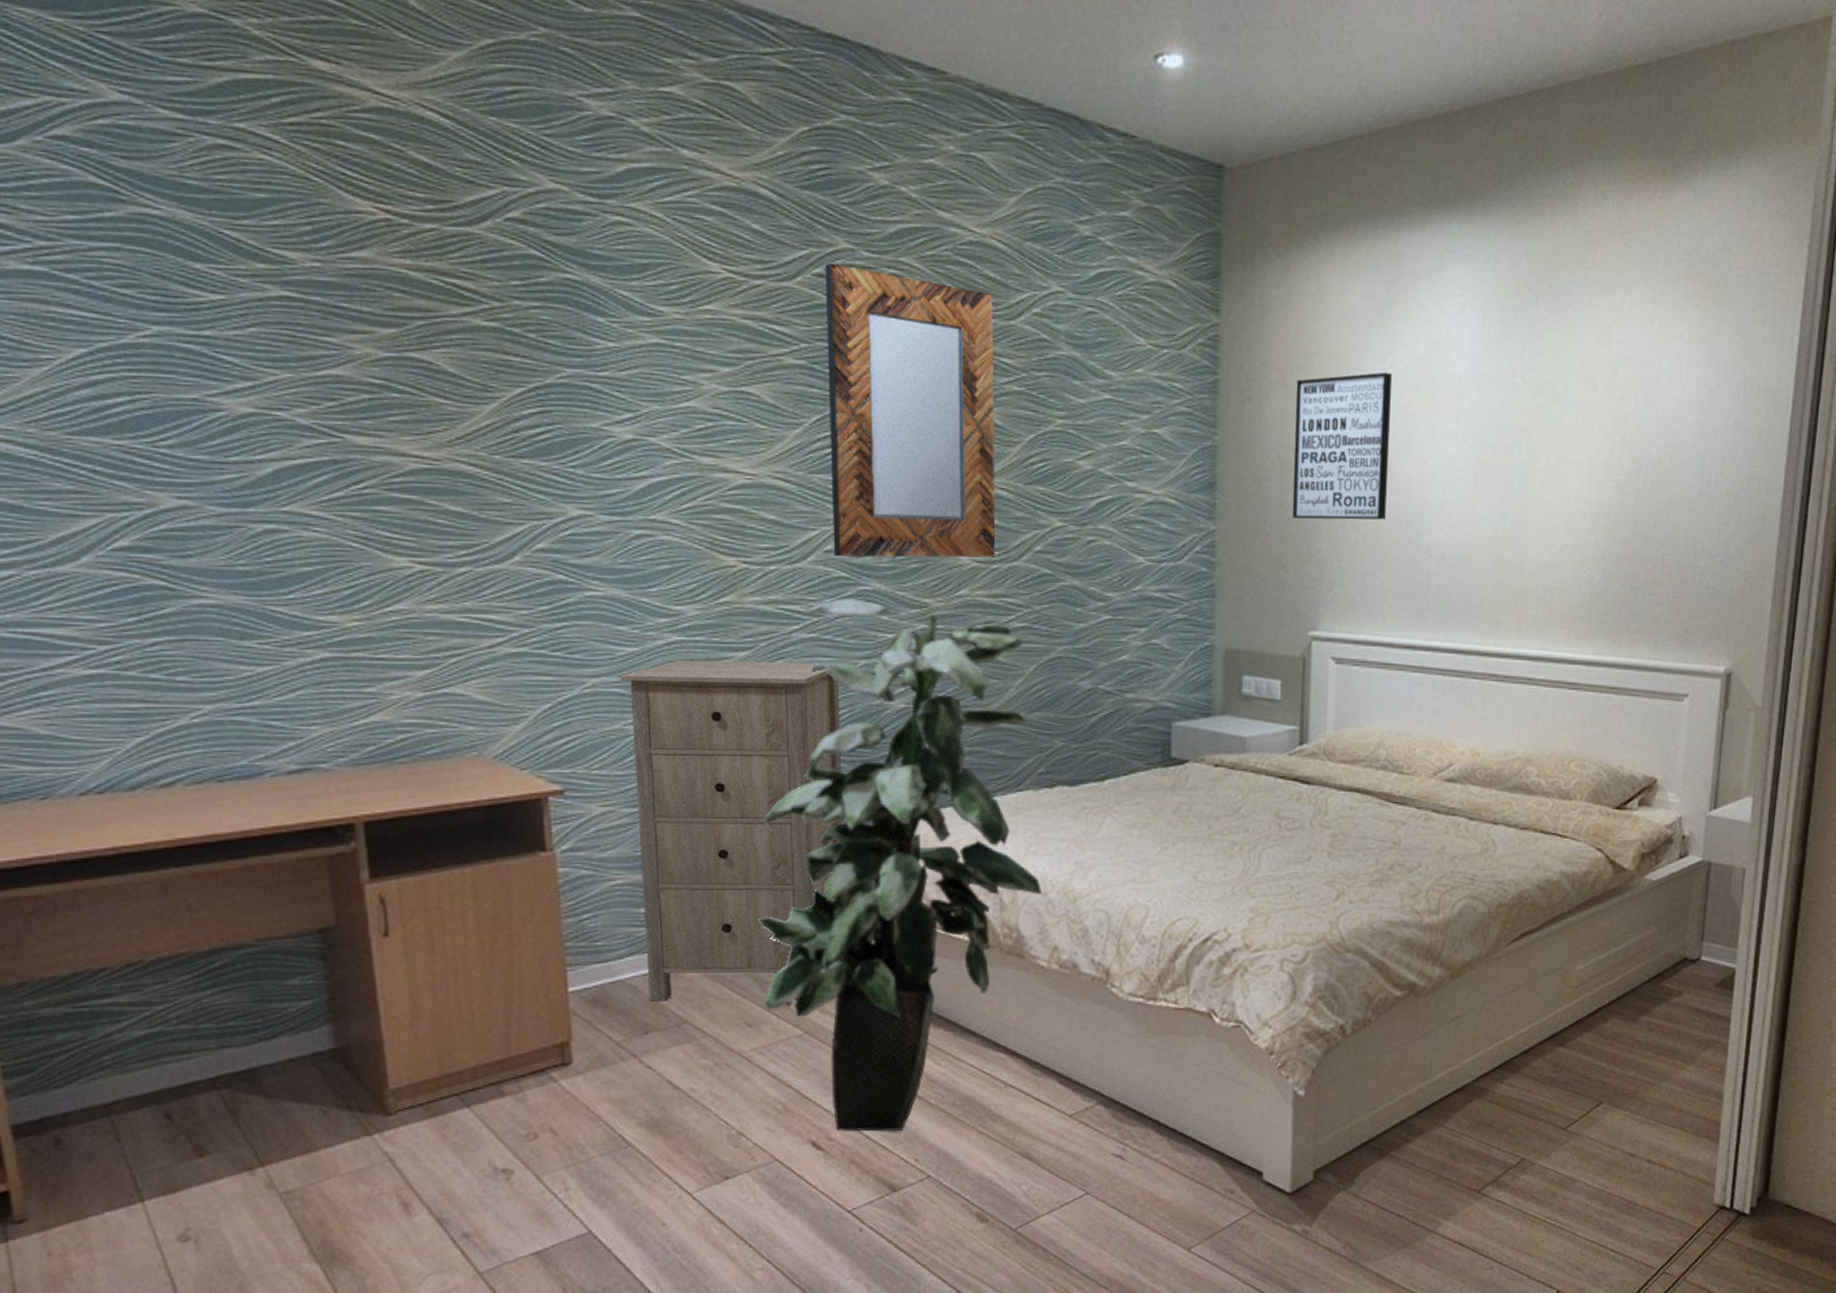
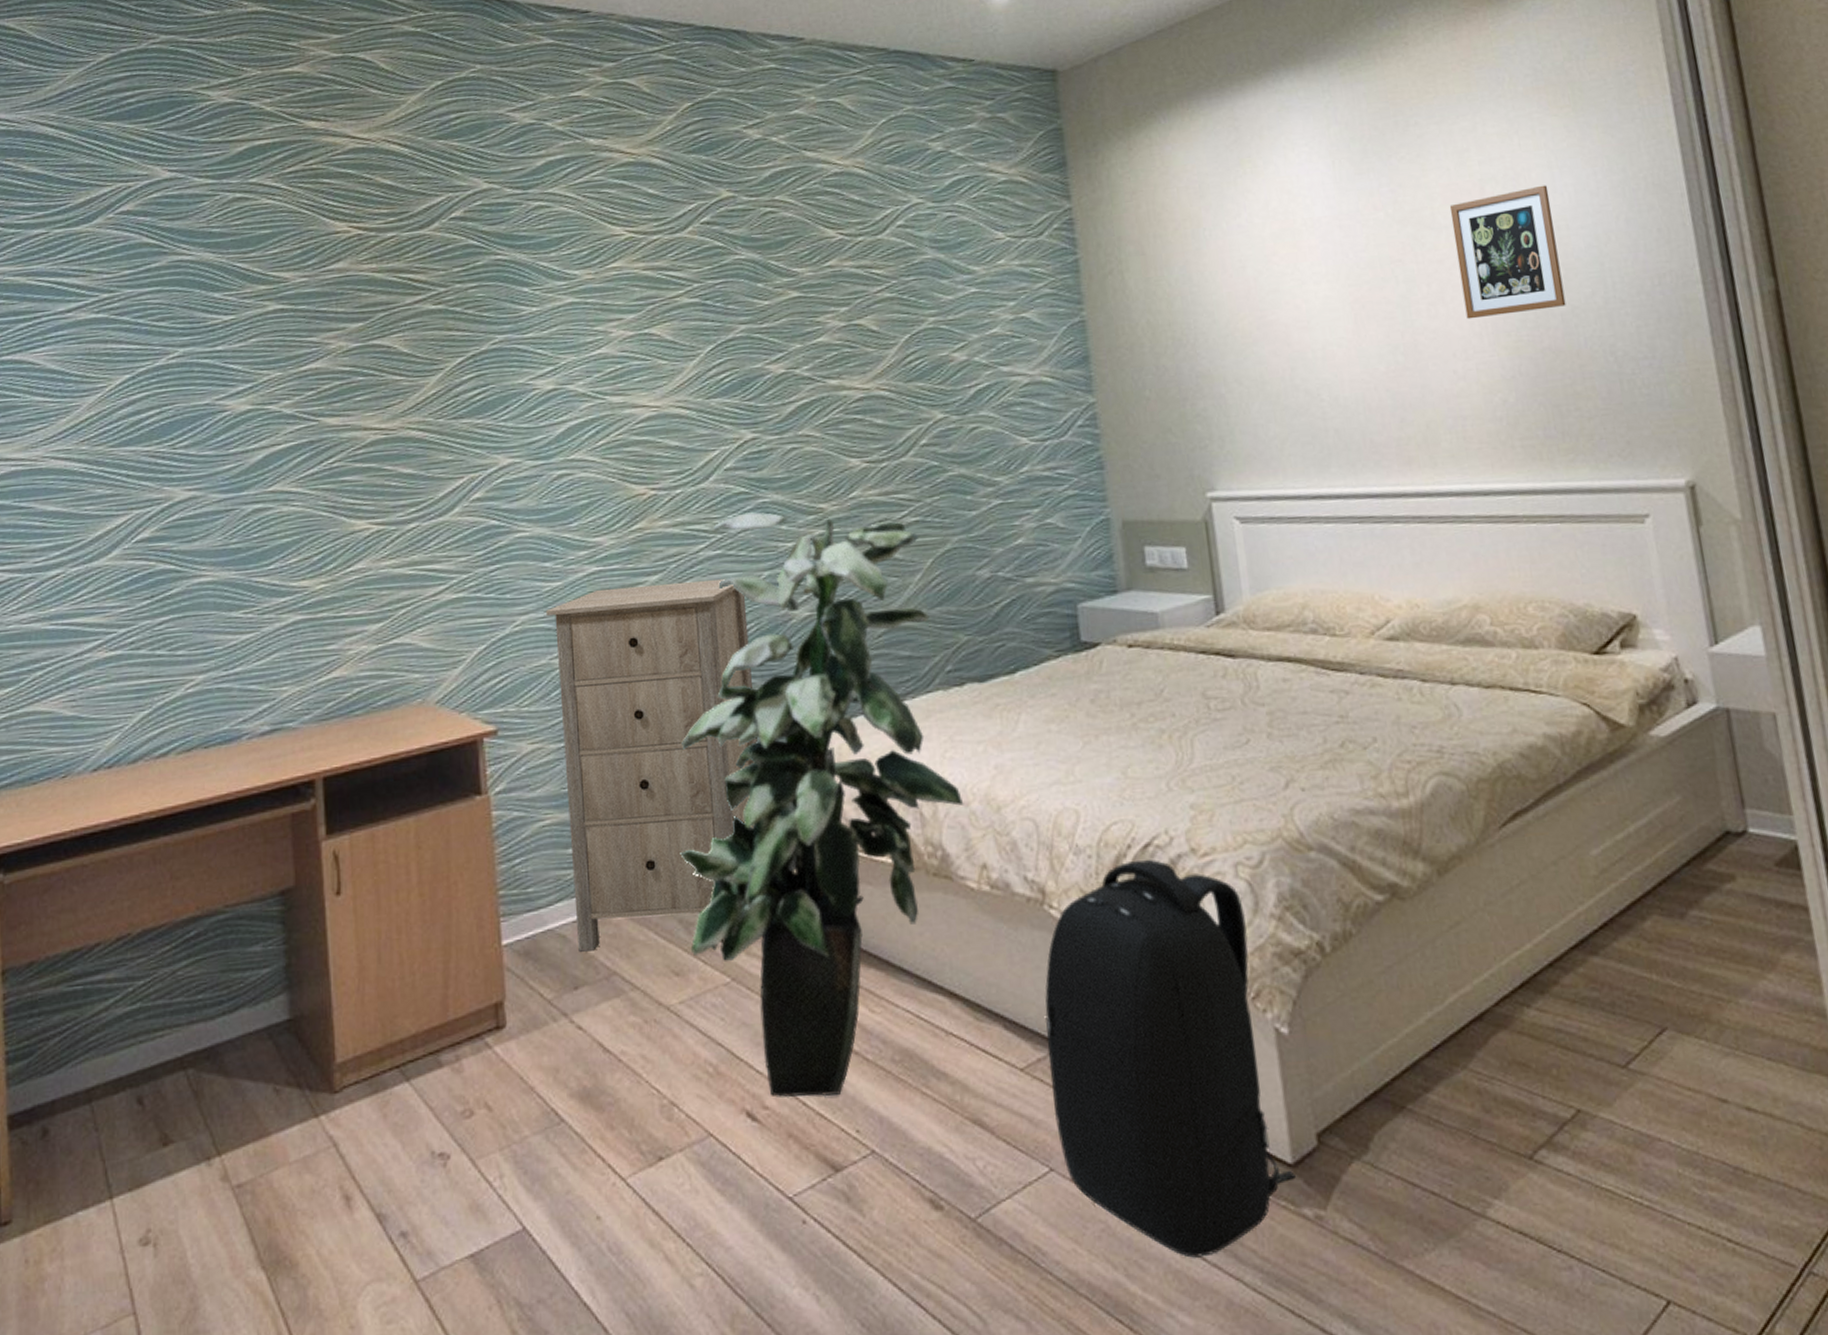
home mirror: present [824,263,996,558] -> none [710,210,884,474]
backpack: none [1095,951,1291,1260] -> present [1044,859,1295,1259]
wall art: present [1292,372,1392,520] -> none [1154,227,1268,381]
picture frame: none [1575,375,1674,497] -> present [1449,185,1566,319]

